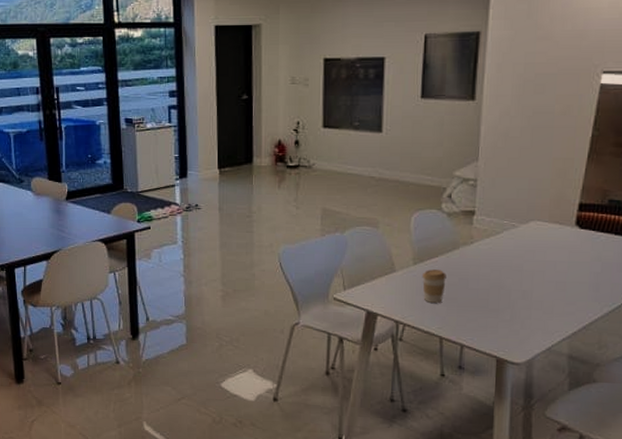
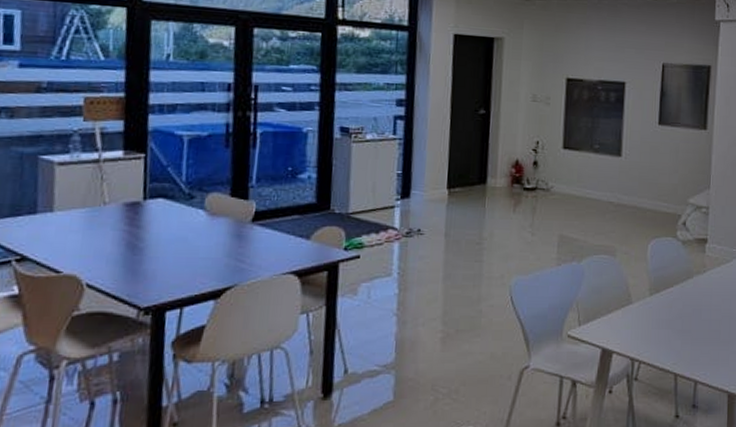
coffee cup: present [421,269,447,304] -> none [657,300,681,338]

